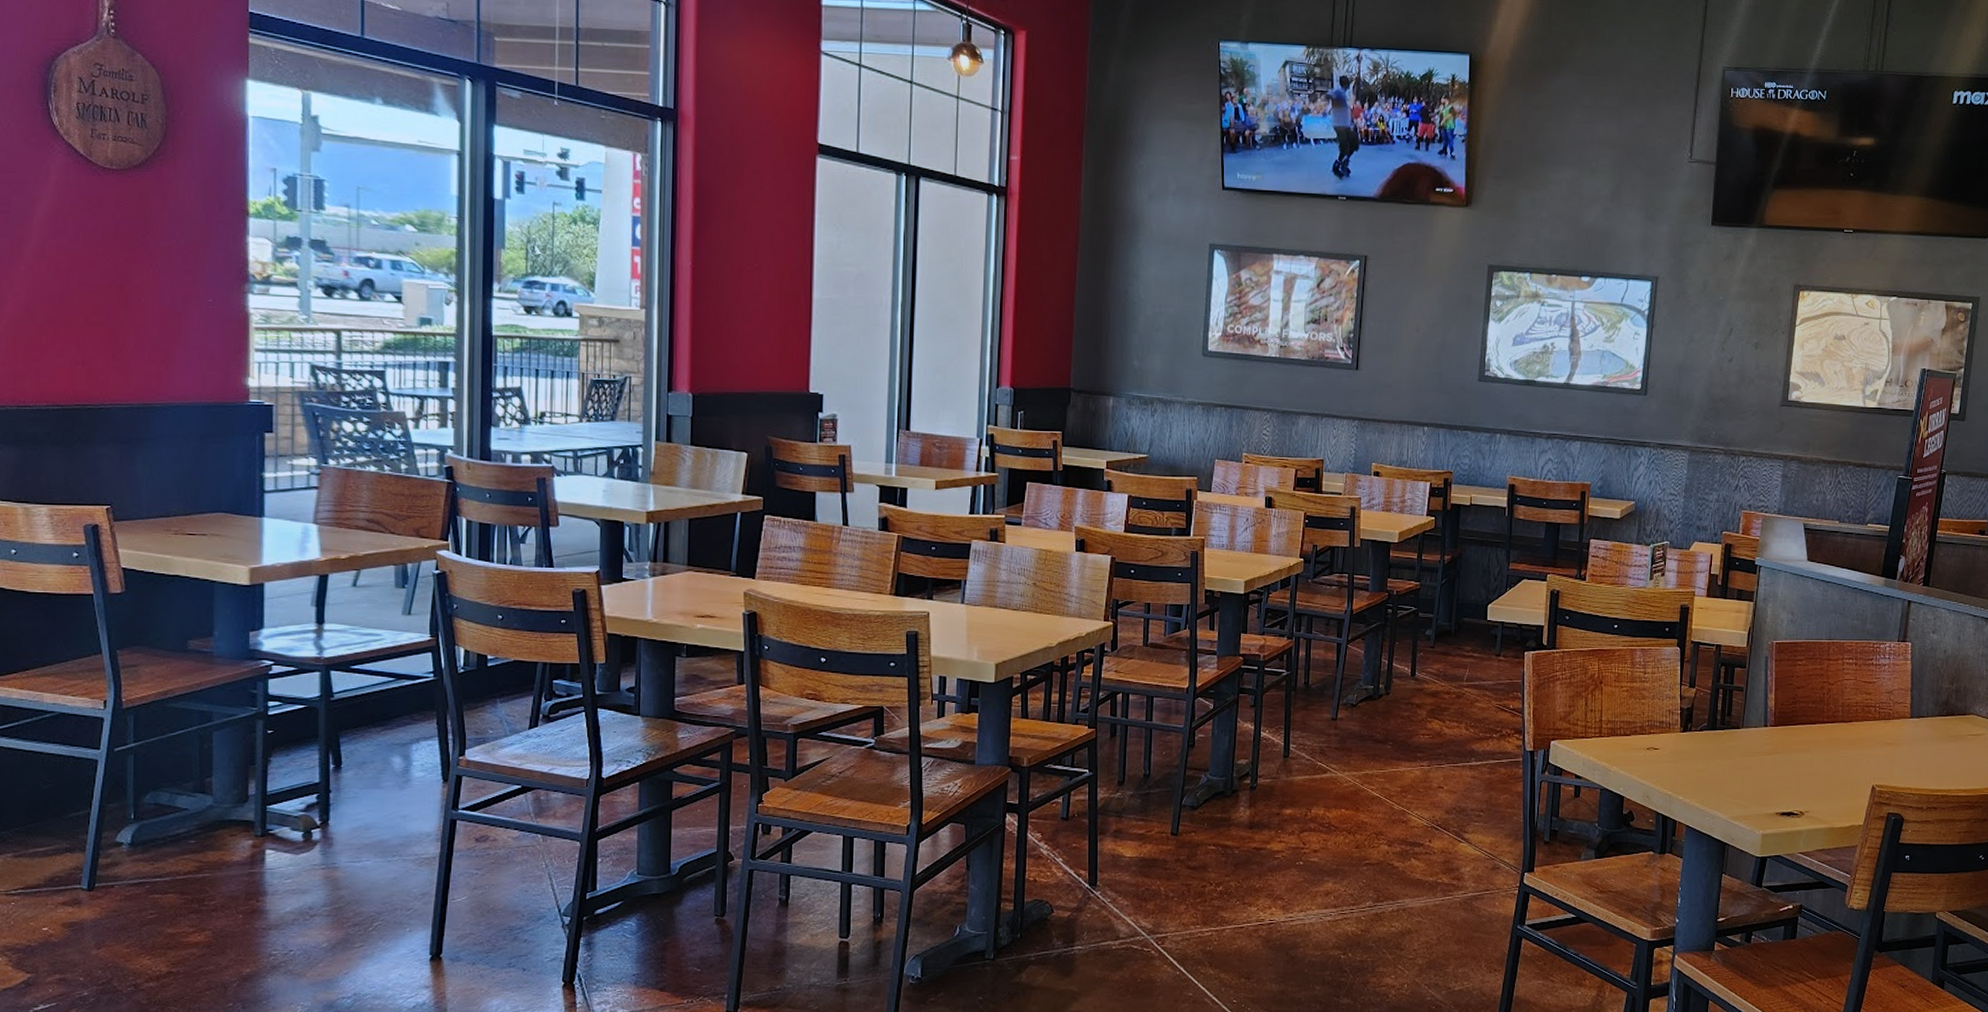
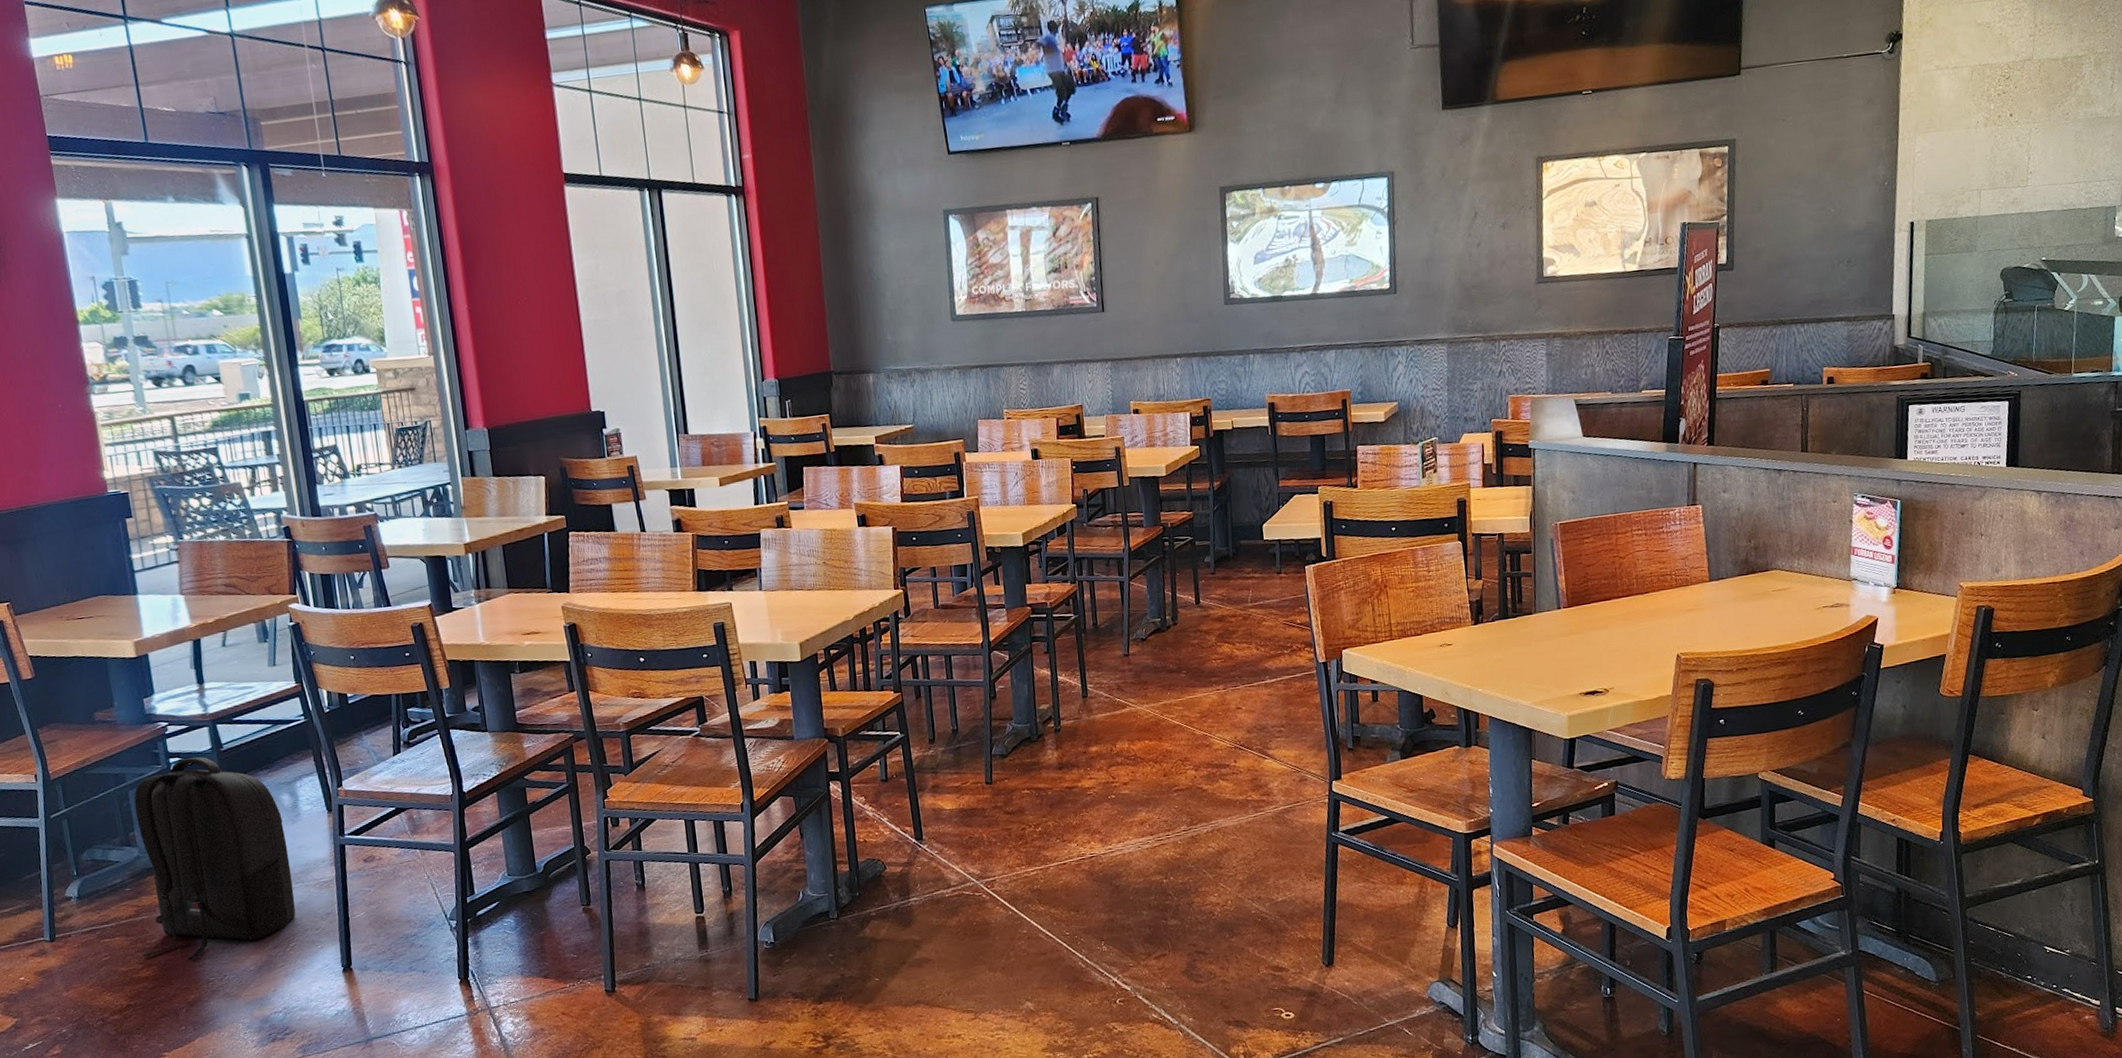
backpack: none [197,703,390,929] -> present [134,756,296,961]

